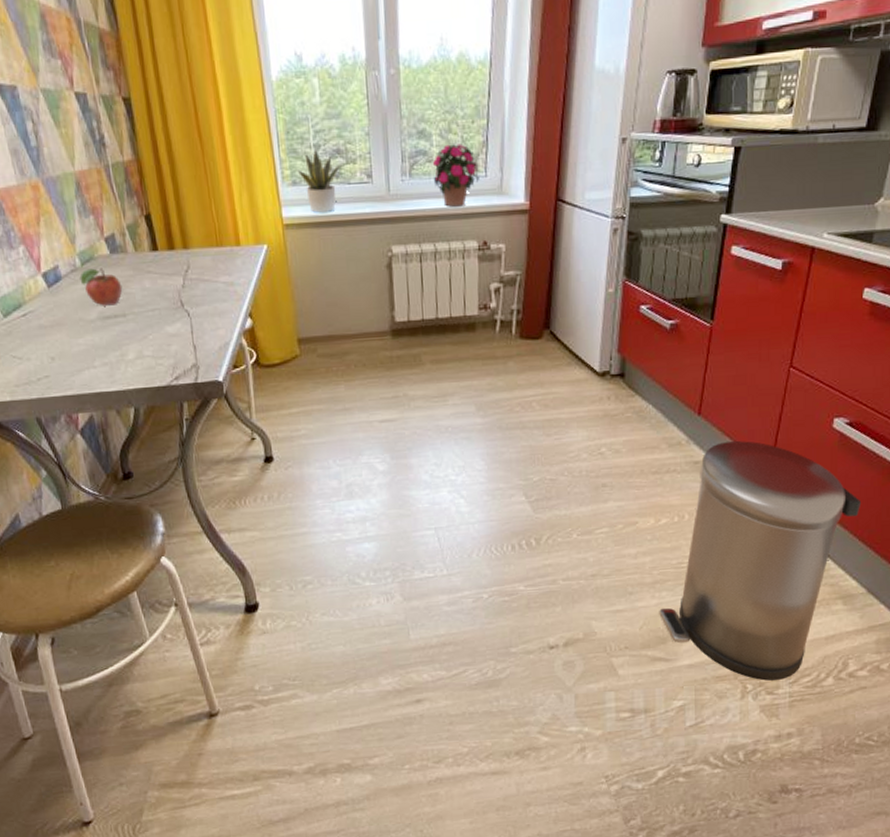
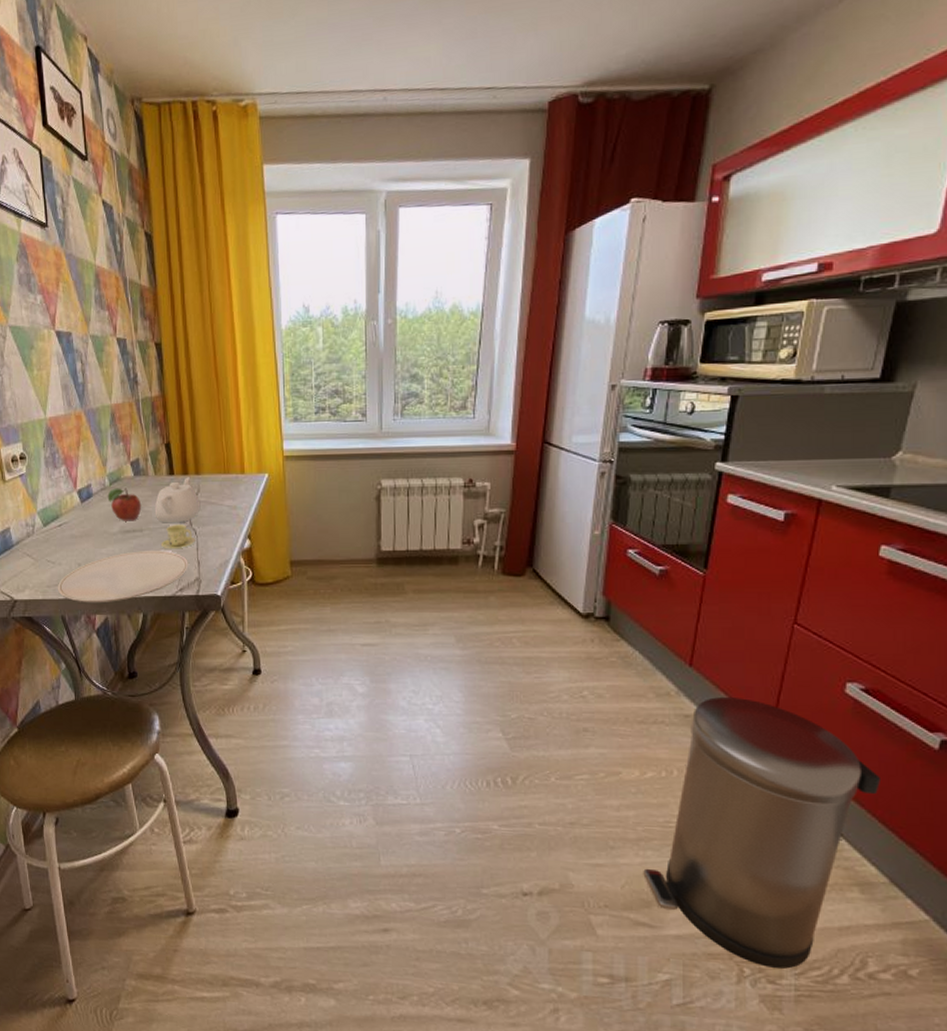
plate: none [27,336,183,401] -> present [57,551,189,603]
teapot: none [137,251,193,306] -> present [154,476,201,523]
cup and saucer: none [148,306,189,335] -> present [160,524,195,549]
potted plant: present [297,148,343,214] -> none [298,389,340,448]
potted flower: present [432,143,479,207] -> none [423,386,467,446]

